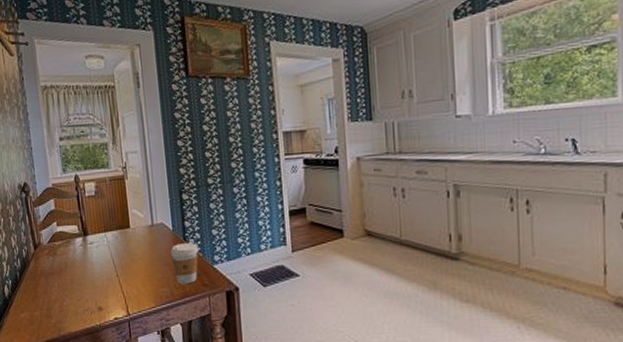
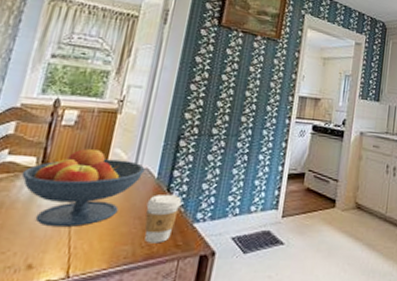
fruit bowl: none [71,212,161,278] -> present [21,148,145,228]

